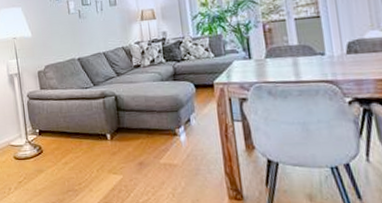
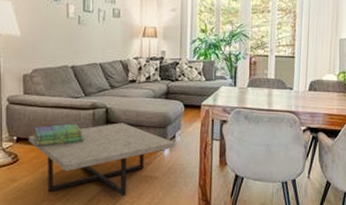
coffee table: none [49,109,192,186] -> present [29,123,175,196]
stack of books: none [52,113,98,138] -> present [33,123,84,147]

